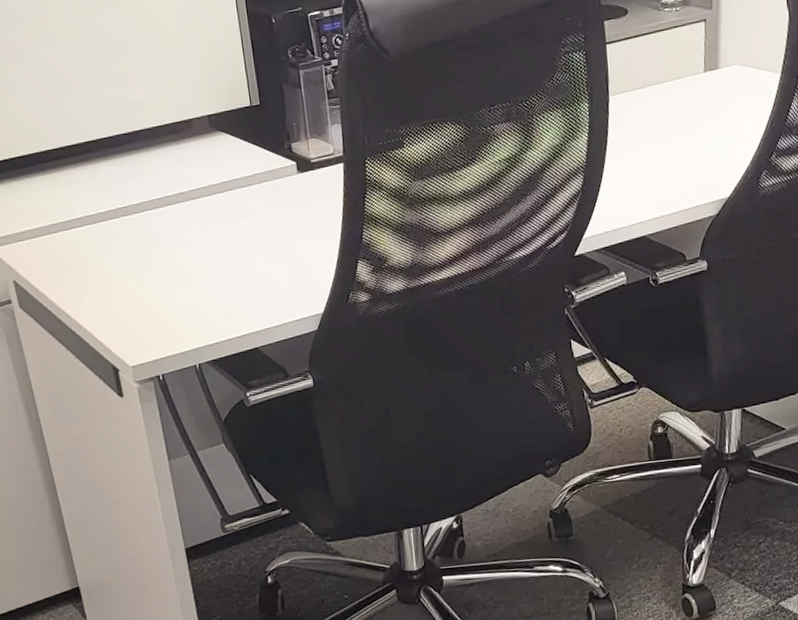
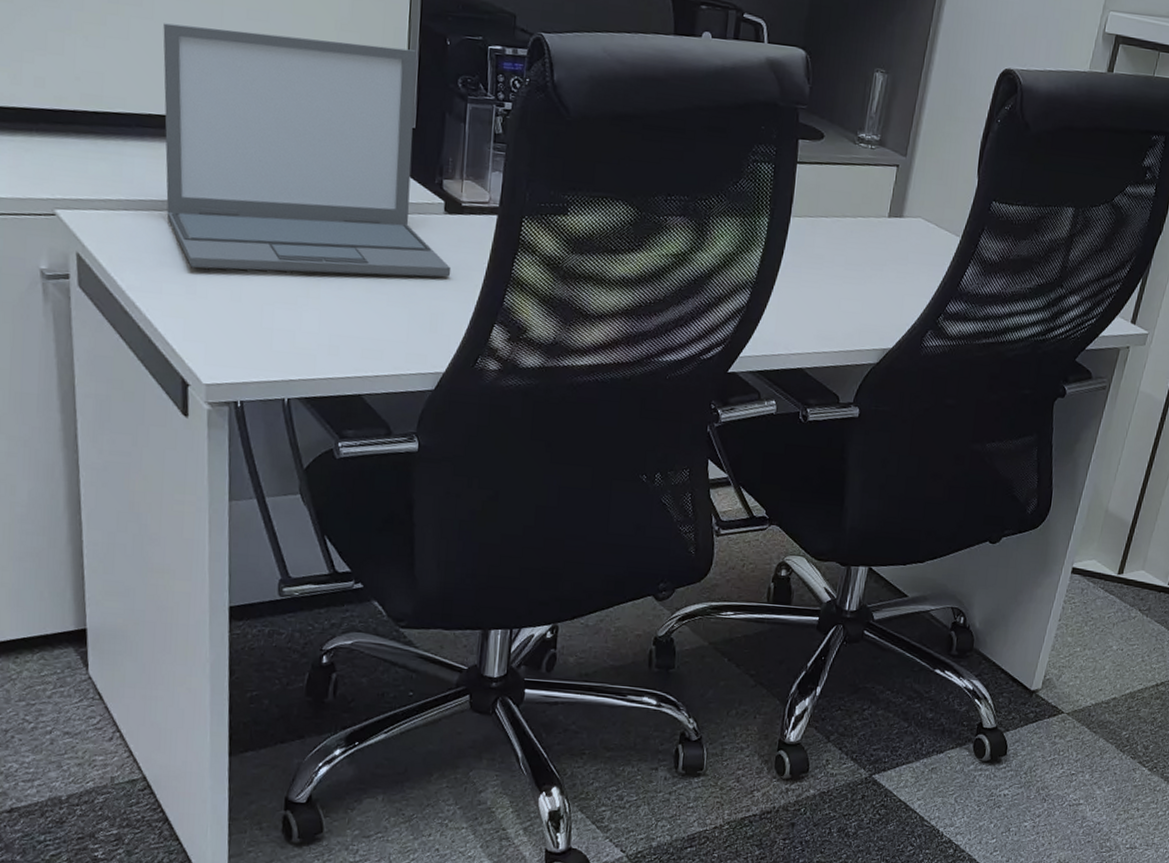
laptop: none [42,35,313,272] -> present [163,23,452,277]

